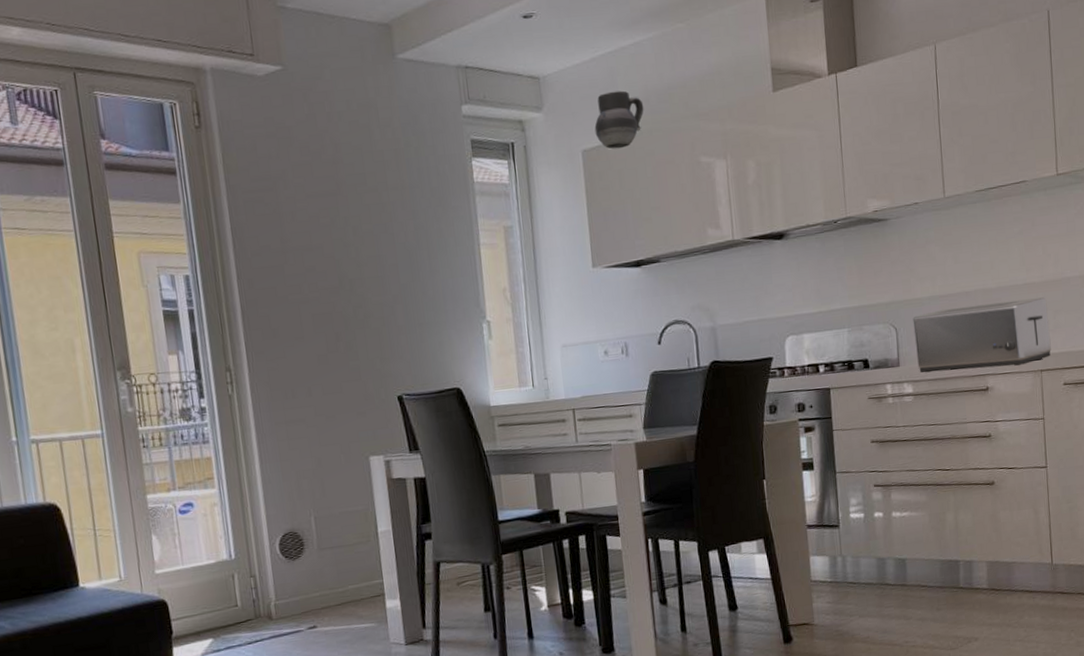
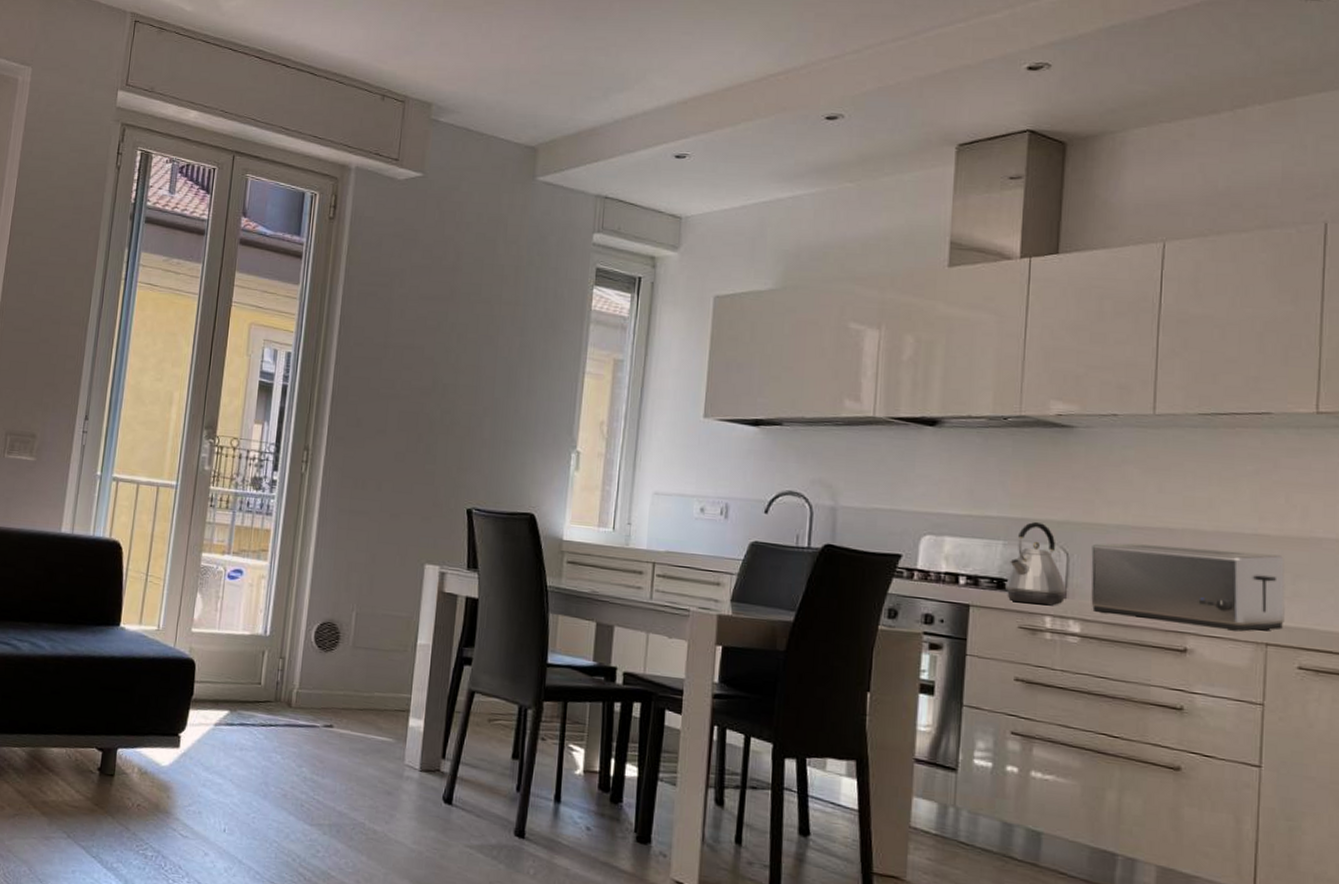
ceramic jug: present [594,90,644,149] -> none [732,241,793,301]
kettle: none [854,306,899,378] -> present [1005,521,1067,606]

